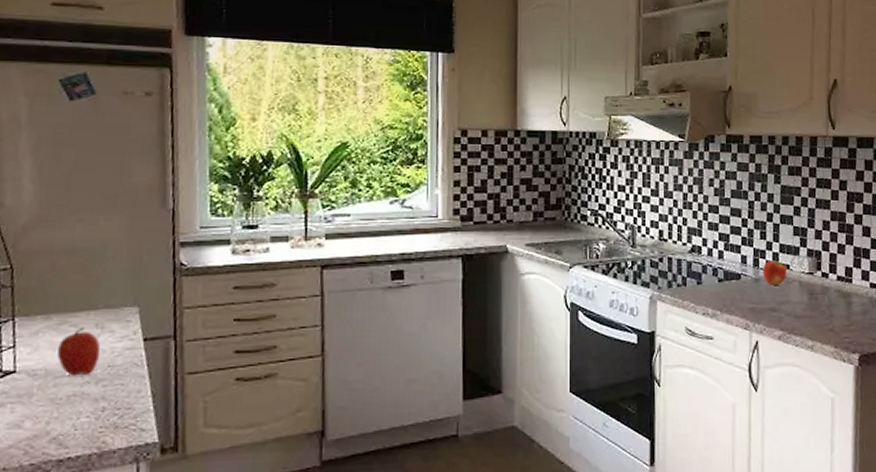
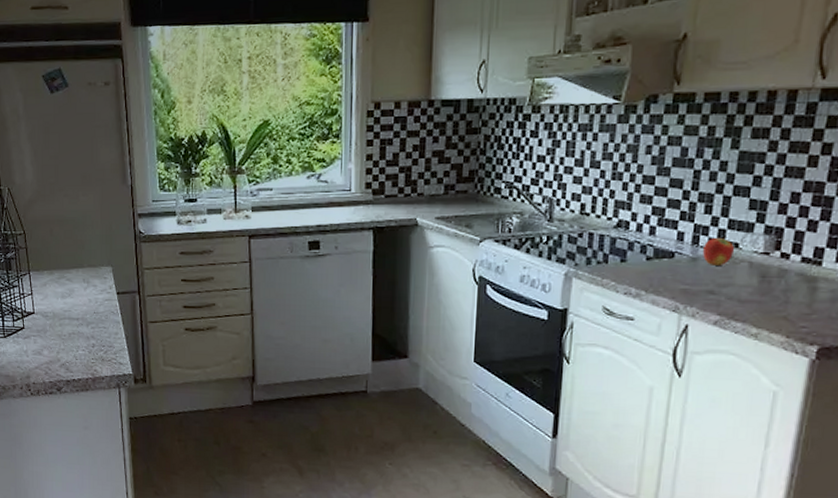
fruit: present [57,327,101,376] -> none [60,281,88,319]

